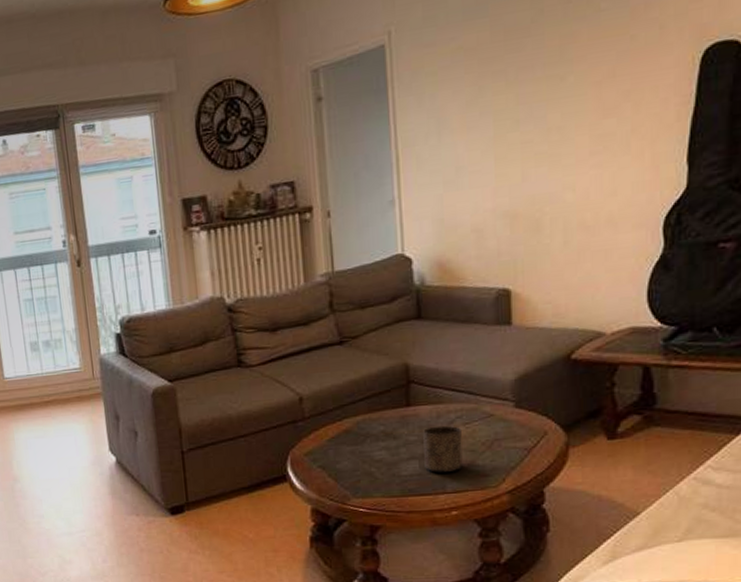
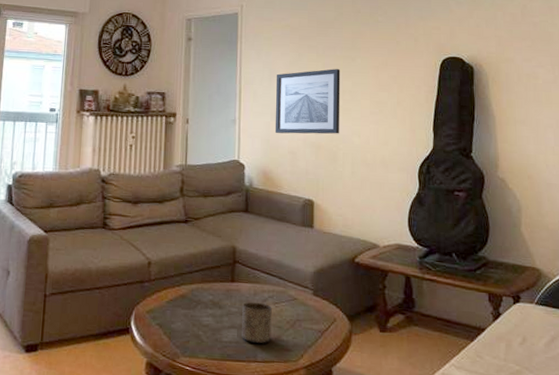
wall art: none [448,97,545,208] -> present [275,69,341,134]

